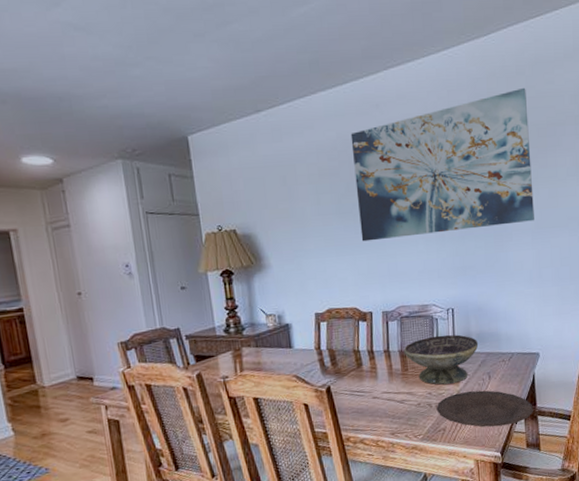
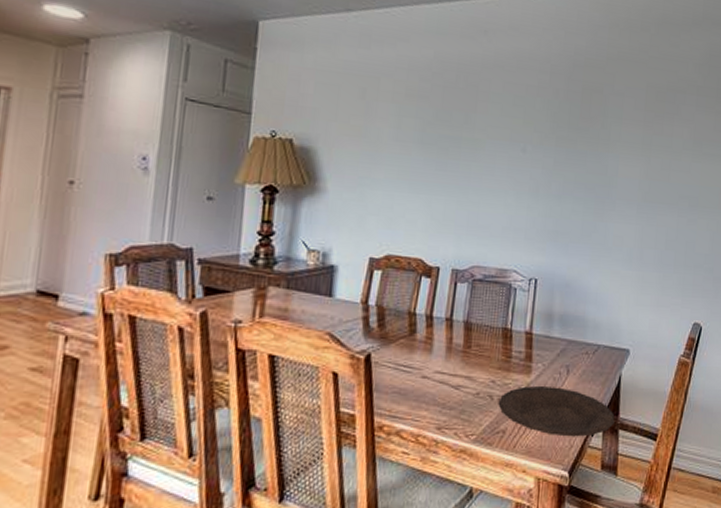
wall art: present [350,87,534,242] -> none [442,45,649,193]
decorative bowl: present [403,334,479,385] -> none [469,309,561,373]

